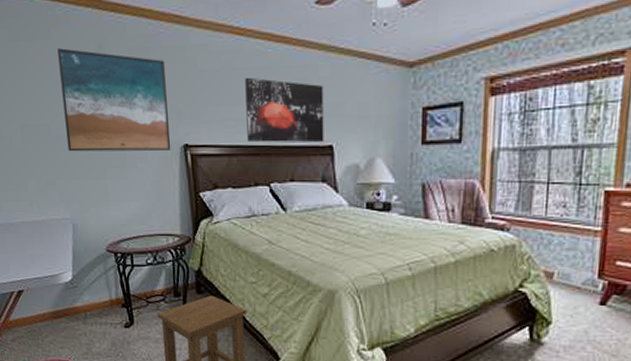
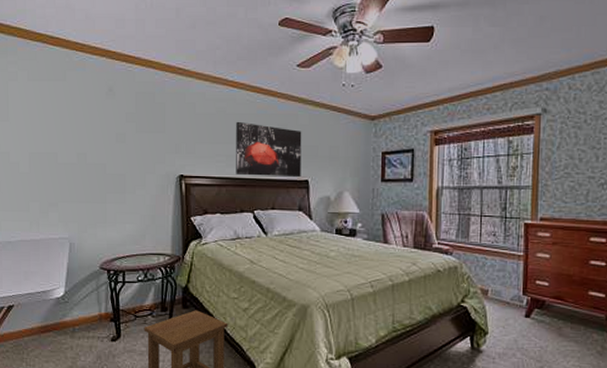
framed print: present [57,48,171,152] -> none [71,89,168,180]

